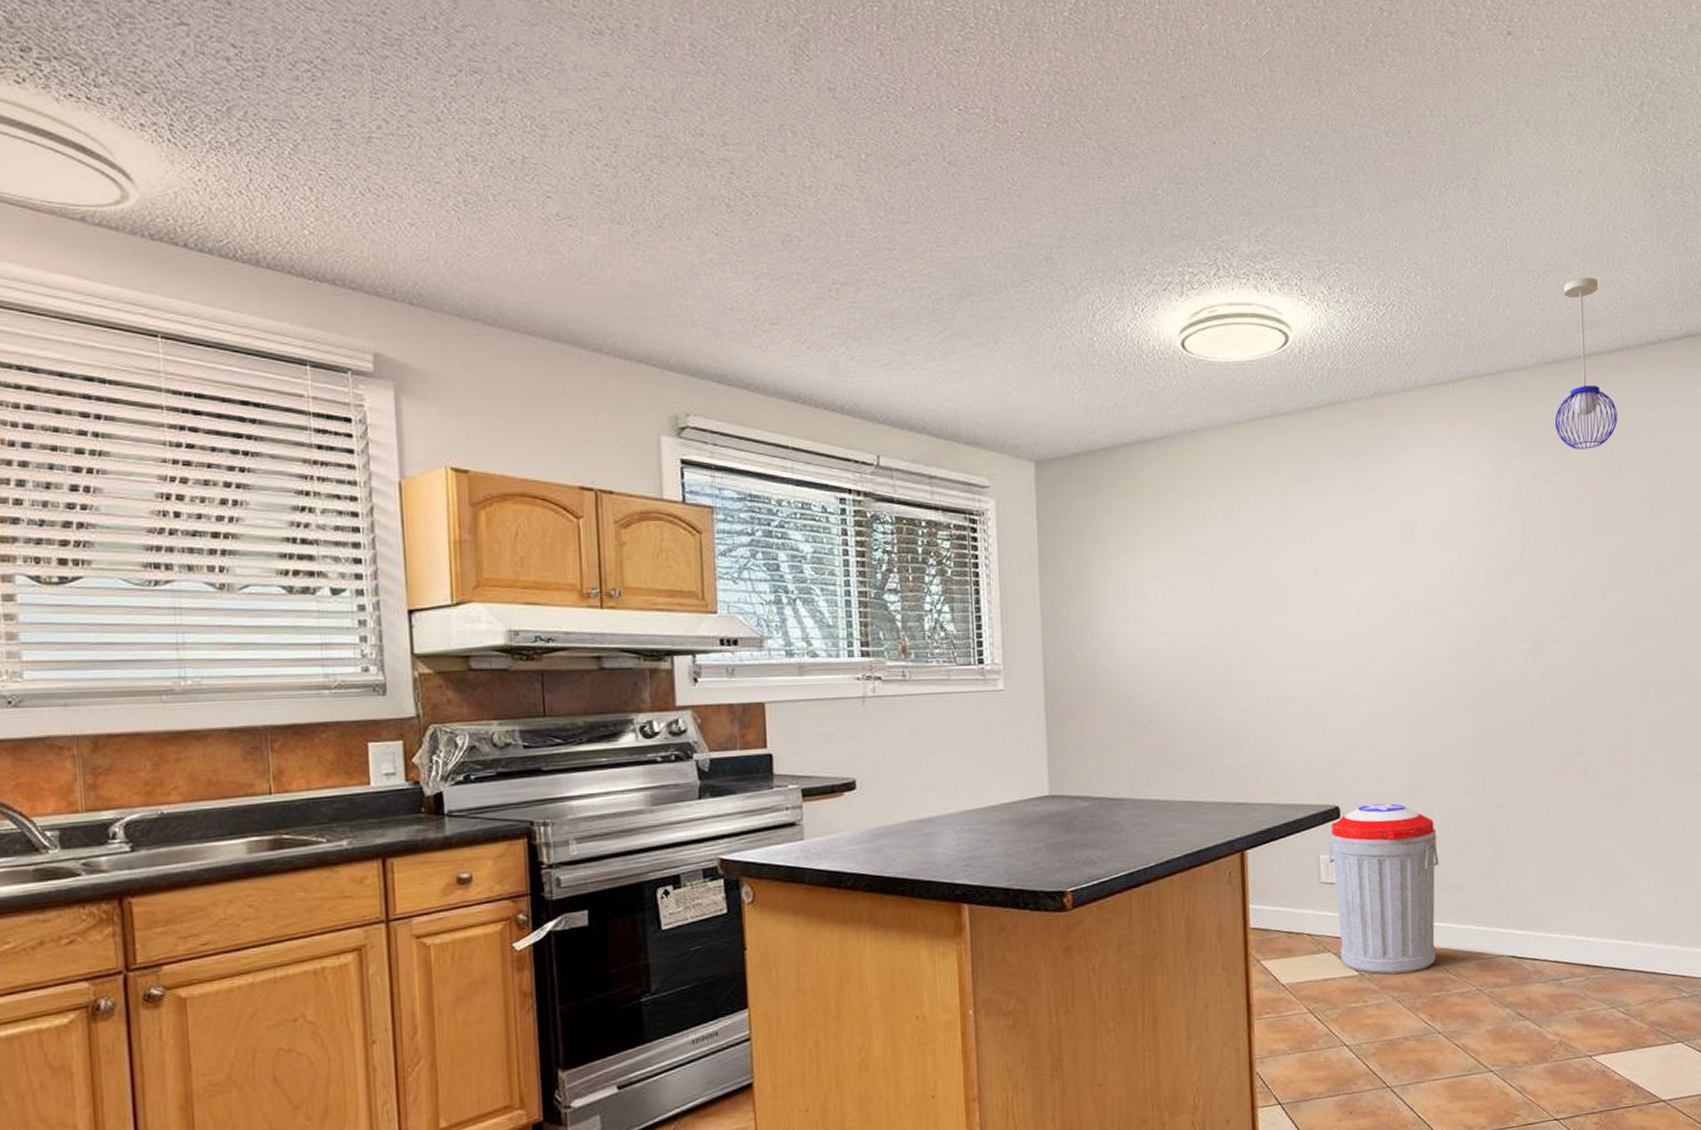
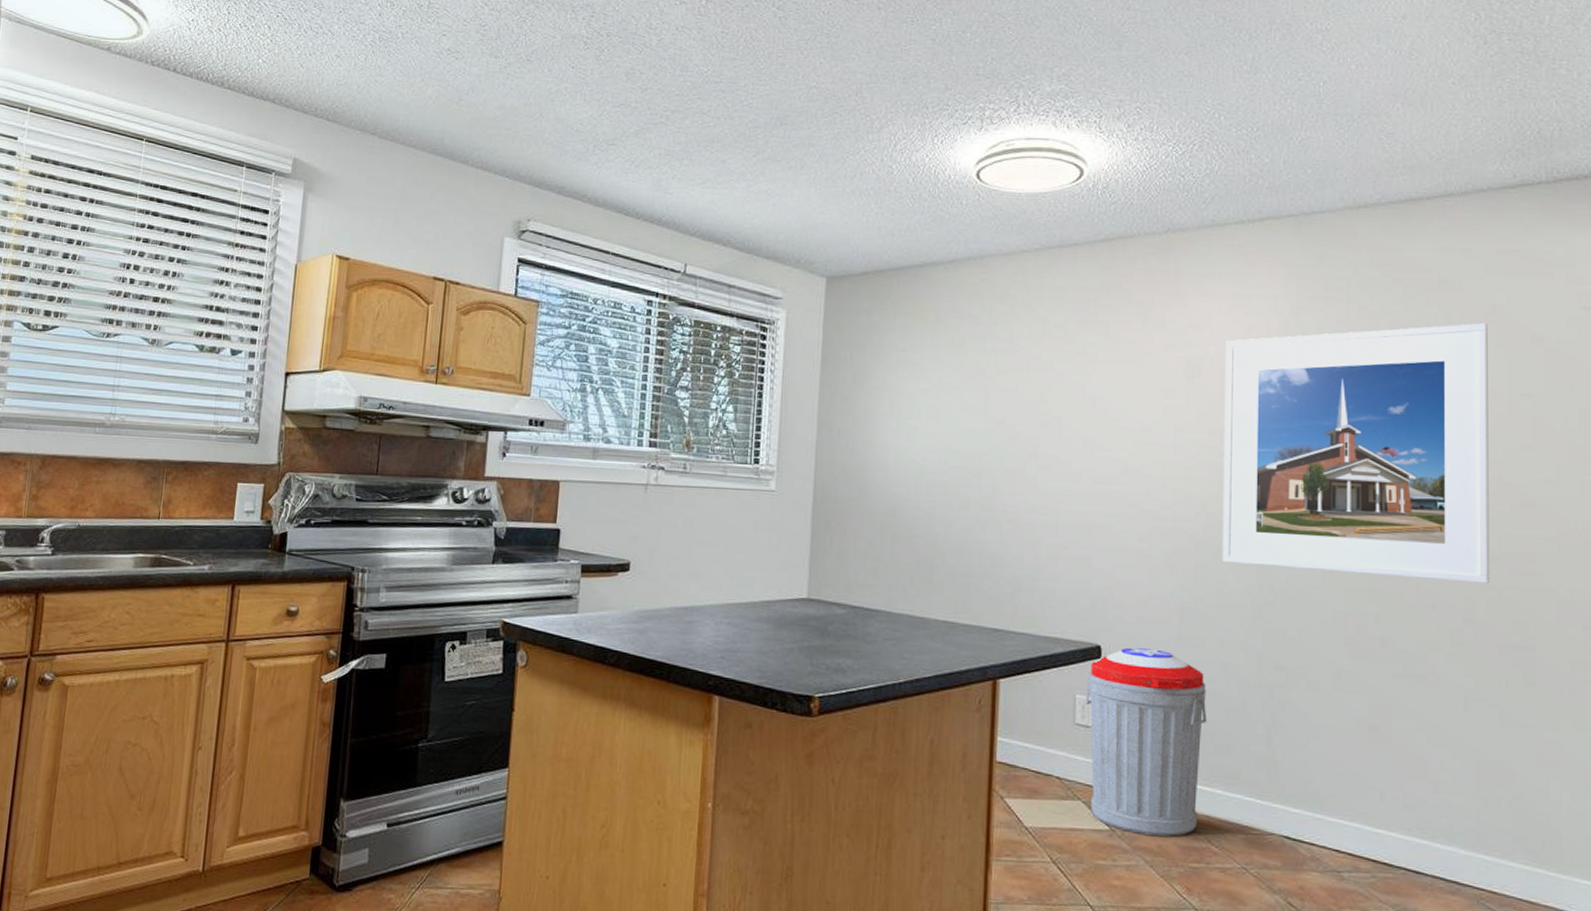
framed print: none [1434,469,1672,716] -> present [1222,322,1490,584]
pendant light: present [1554,277,1618,449] -> none [1364,122,1437,297]

